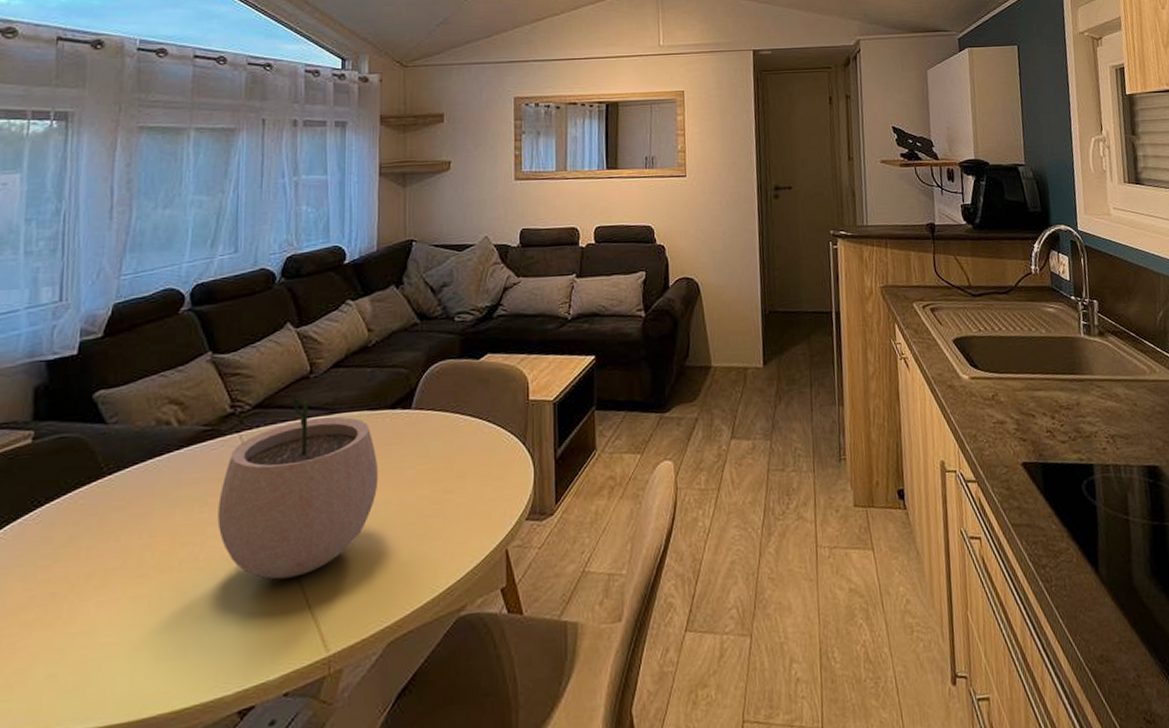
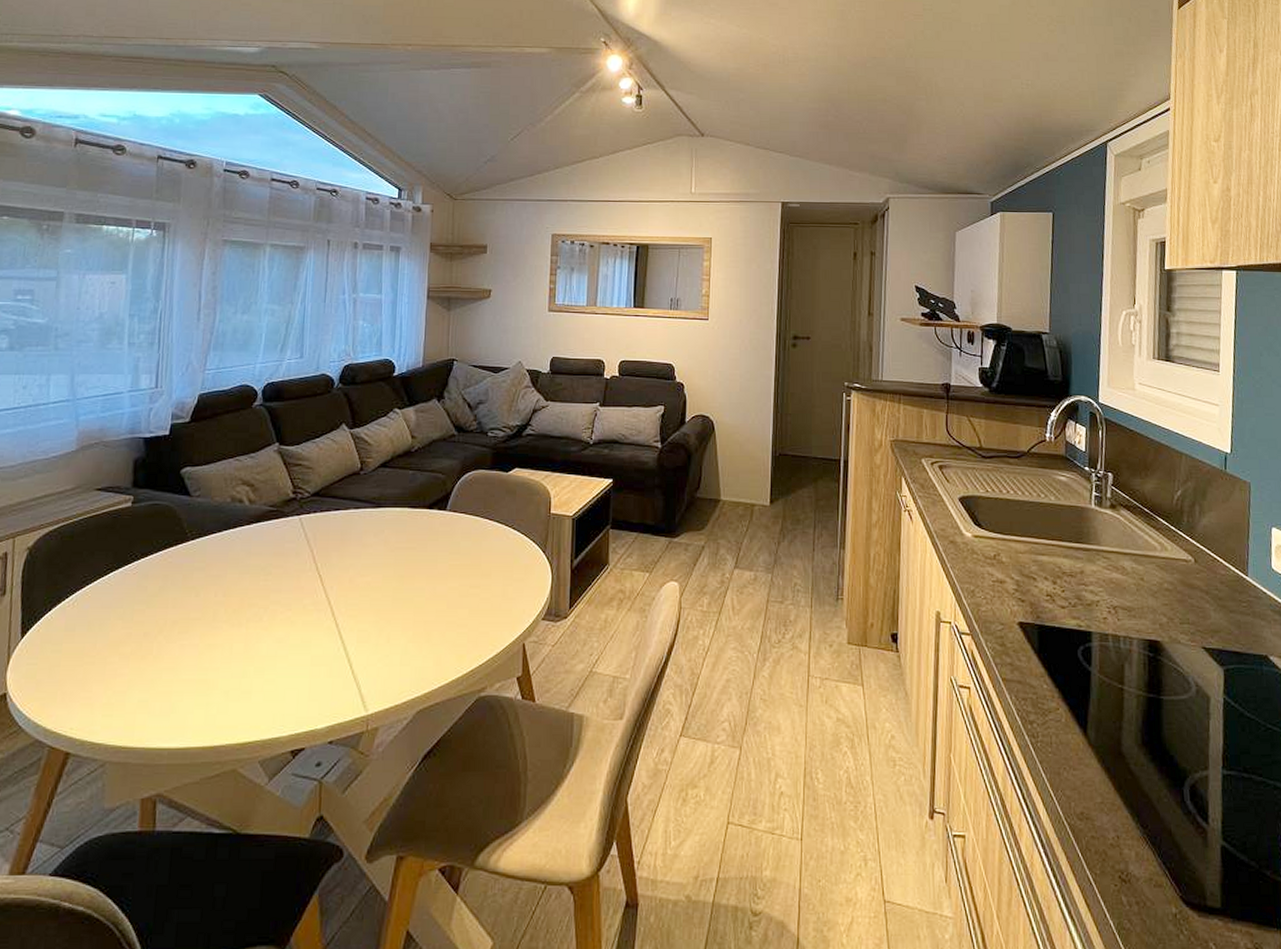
plant pot: present [217,384,379,580] -> none [279,480,416,645]

